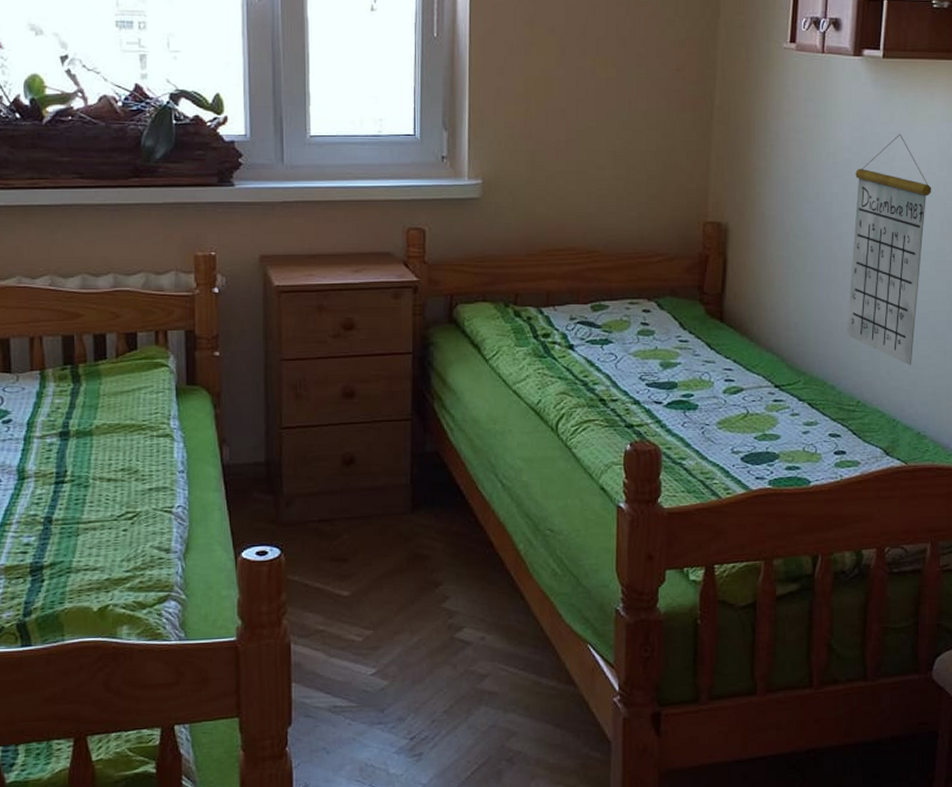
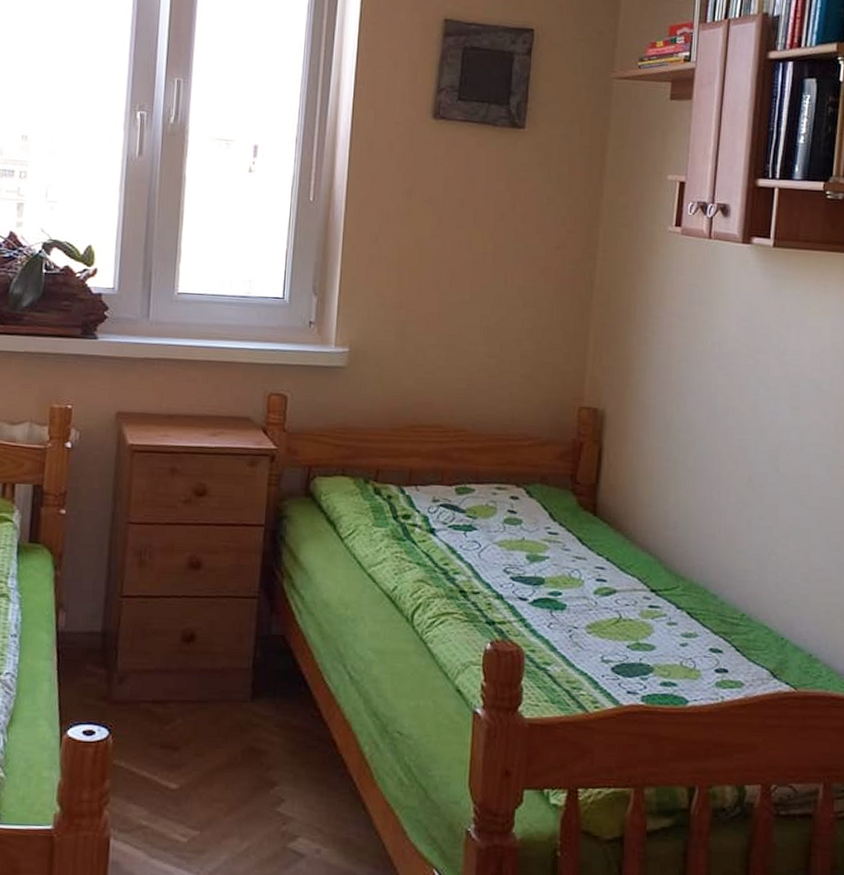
calendar: present [846,133,932,366] -> none [730,326,826,579]

